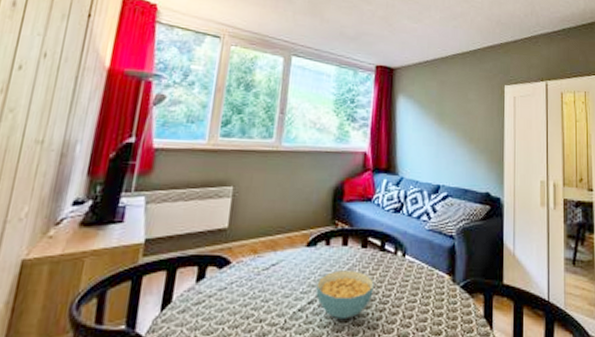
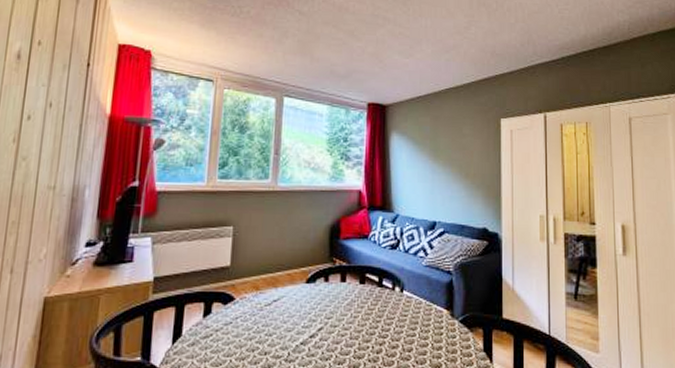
cereal bowl: present [316,270,374,320] -> none [317,306,373,353]

